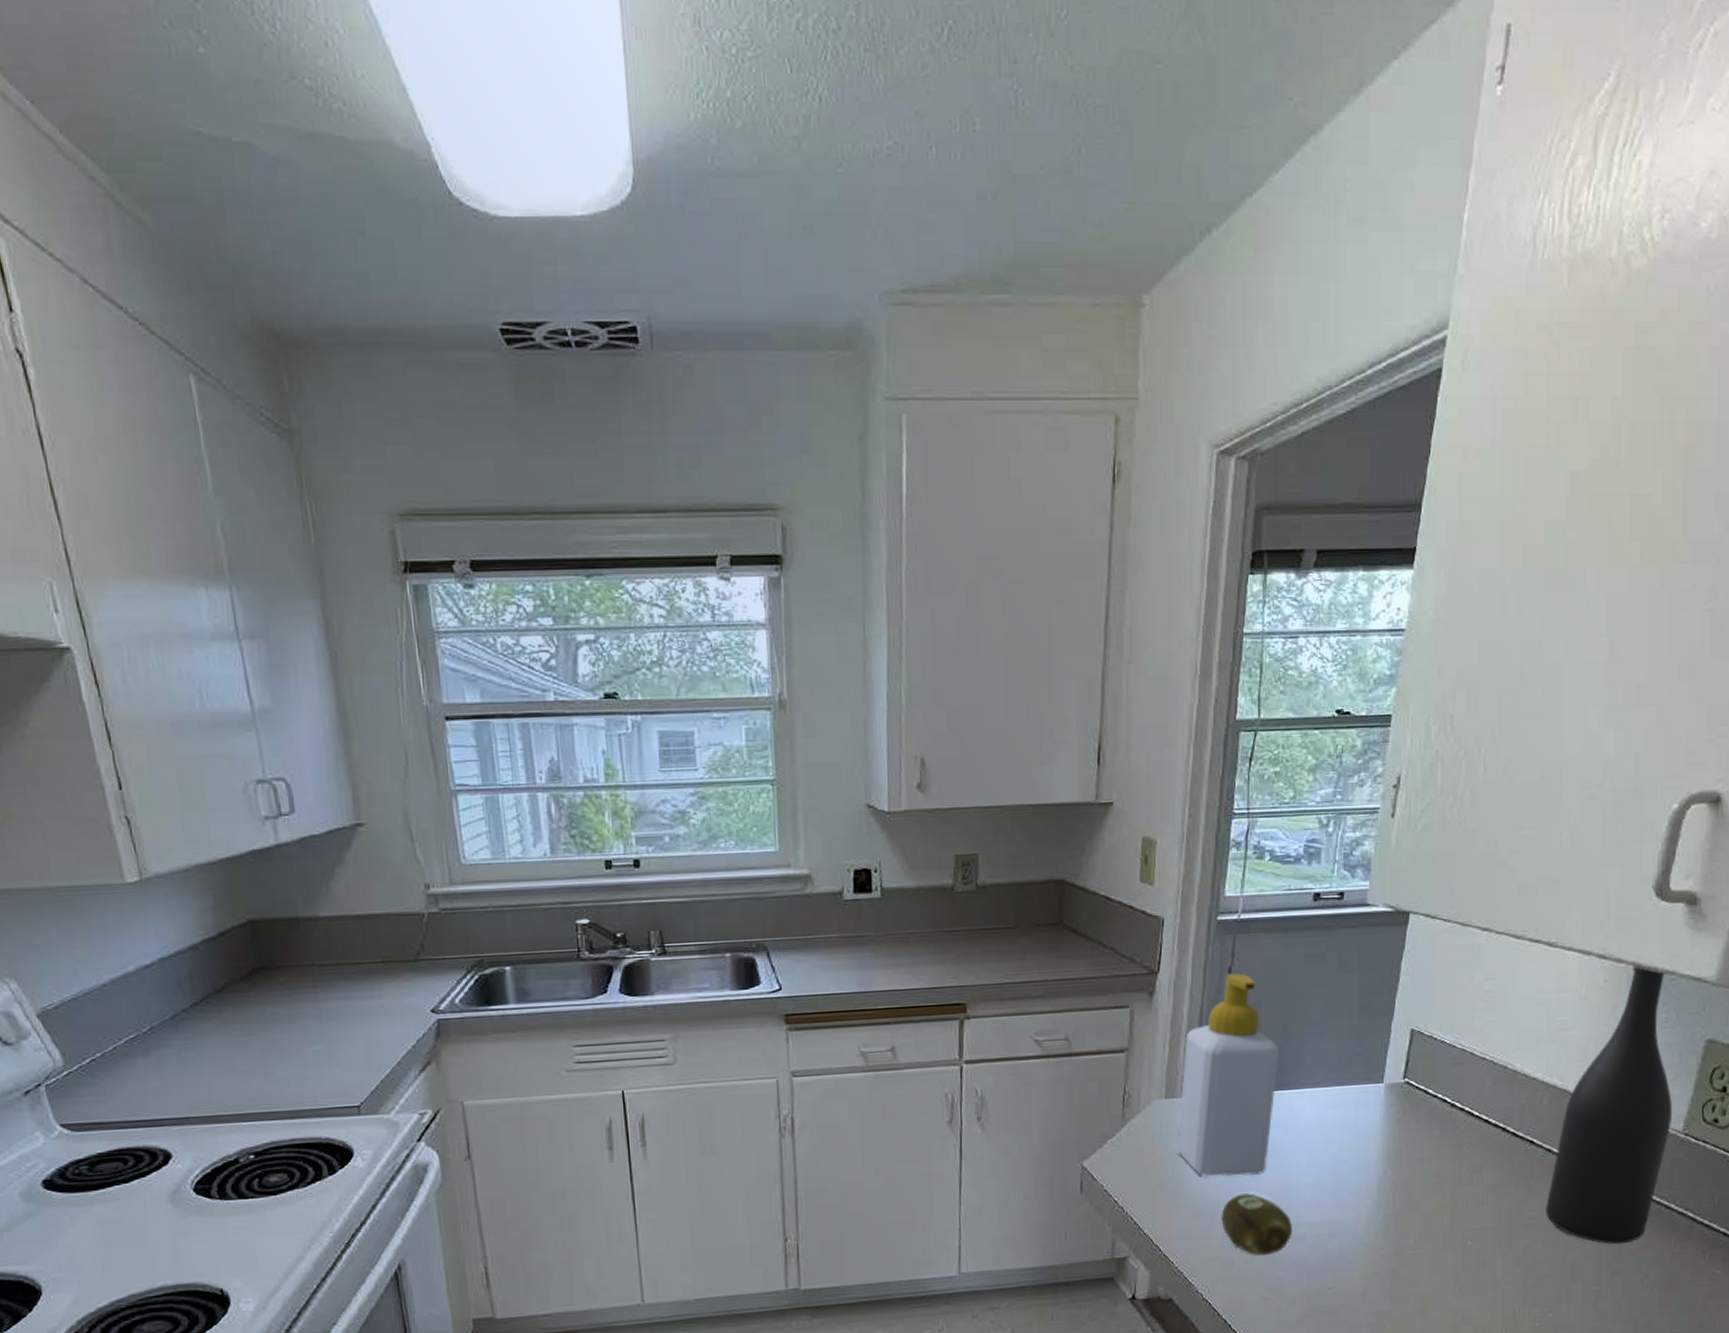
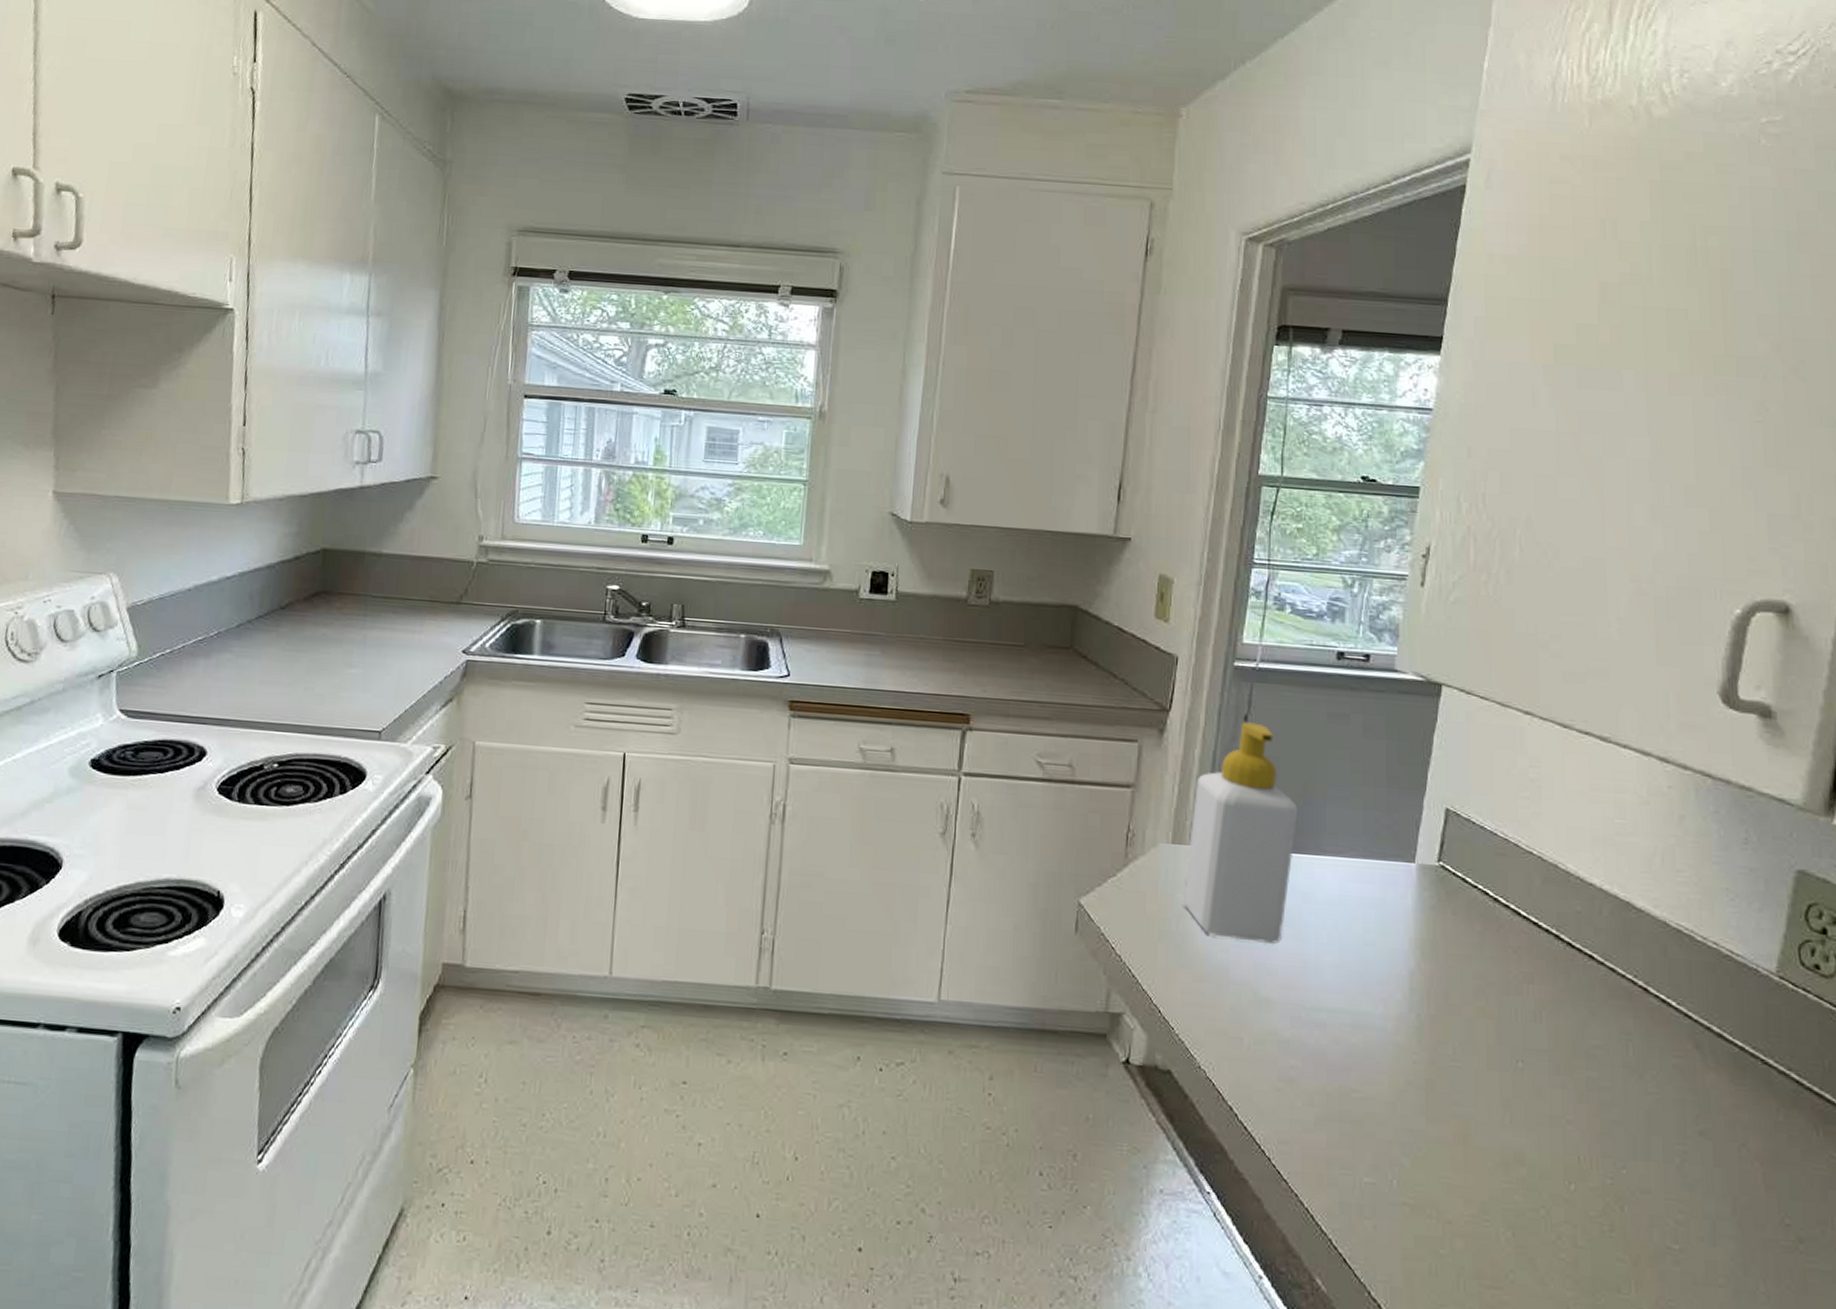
fruit: present [1221,1193,1292,1256] -> none [1229,962,1310,1039]
wine bottle: present [1545,963,1673,1245] -> none [1611,772,1762,1099]

